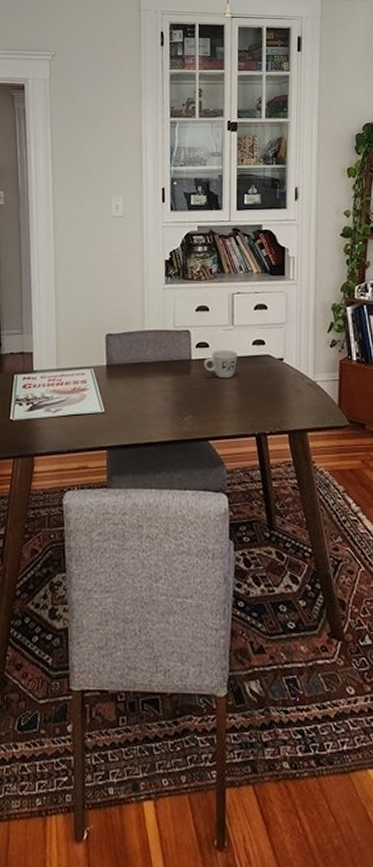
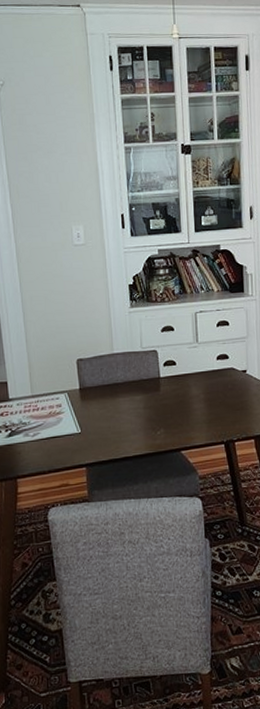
mug: present [204,349,238,379] -> none [172,365,204,393]

